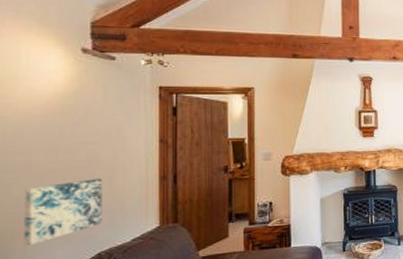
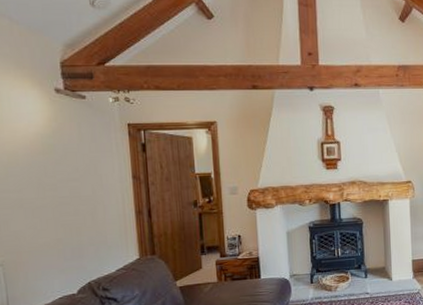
wall art: present [24,178,103,246] -> none [21,213,89,275]

